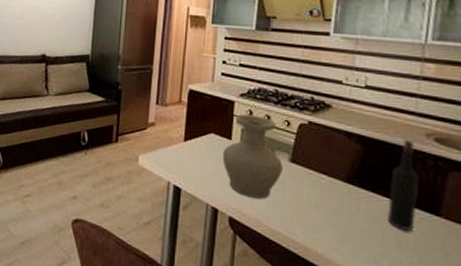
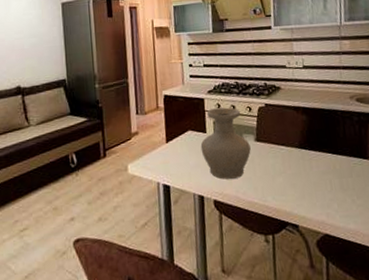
wine bottle: present [388,138,419,231] -> none [330,103,351,176]

